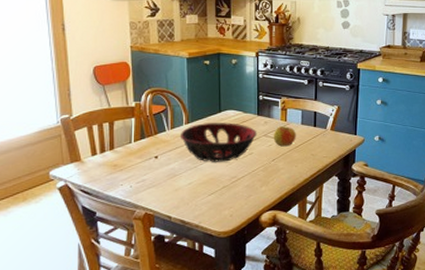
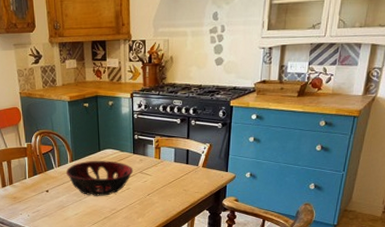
apple: present [273,126,296,147] -> none [148,164,169,183]

